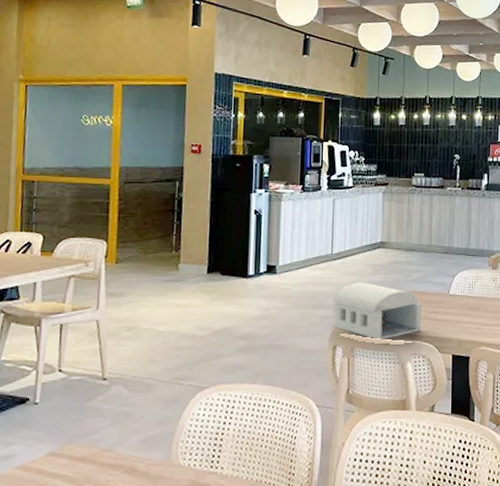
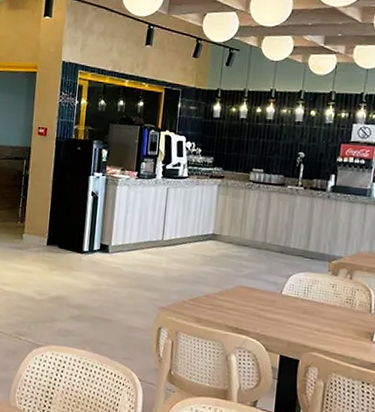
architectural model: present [333,282,422,341] -> none [159,270,252,330]

